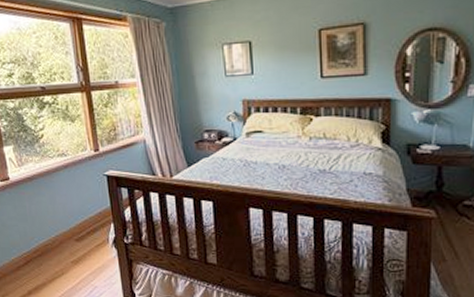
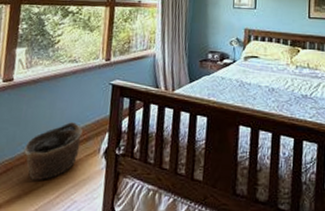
basket: none [37,215,89,269] -> present [24,122,83,180]

